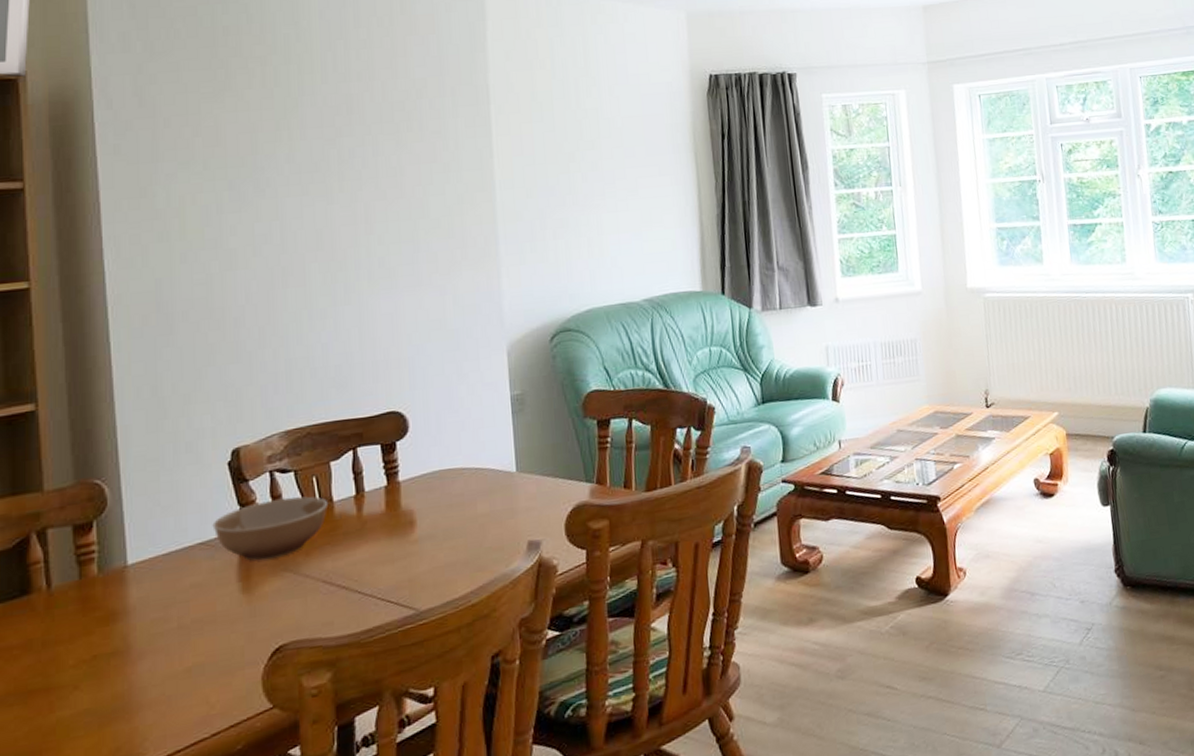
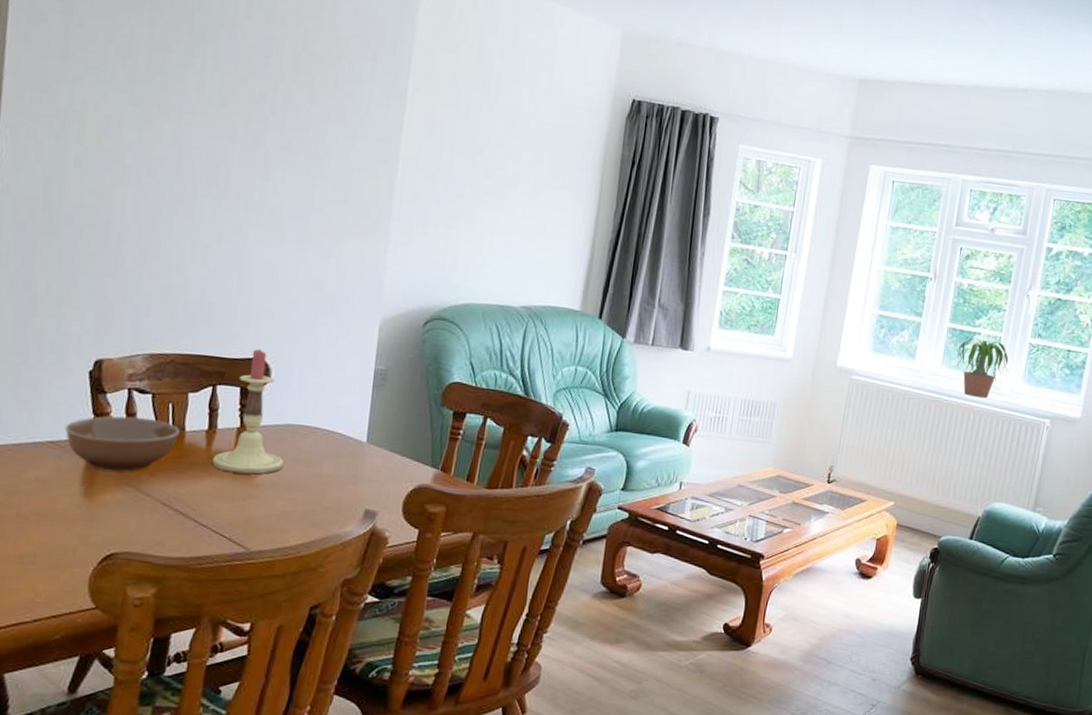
candlestick: none [366,402,438,535] -> present [212,349,284,475]
potted plant: none [1078,227,1140,288] -> present [950,337,1010,399]

